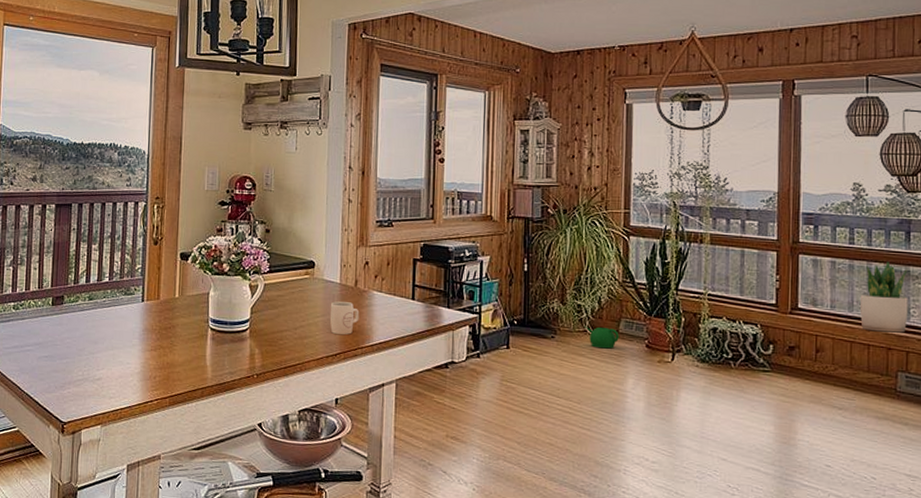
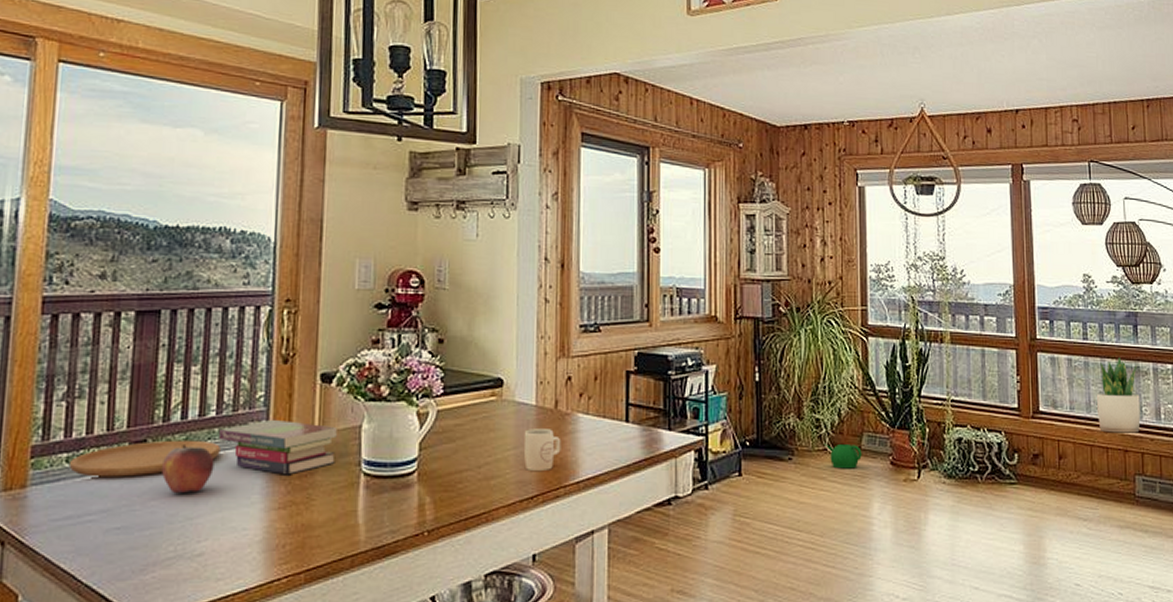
cutting board: none [16,297,112,322] -> present [70,440,221,477]
fruit: none [74,300,108,336] -> present [162,443,214,494]
books: none [110,285,192,327] -> present [218,419,337,475]

